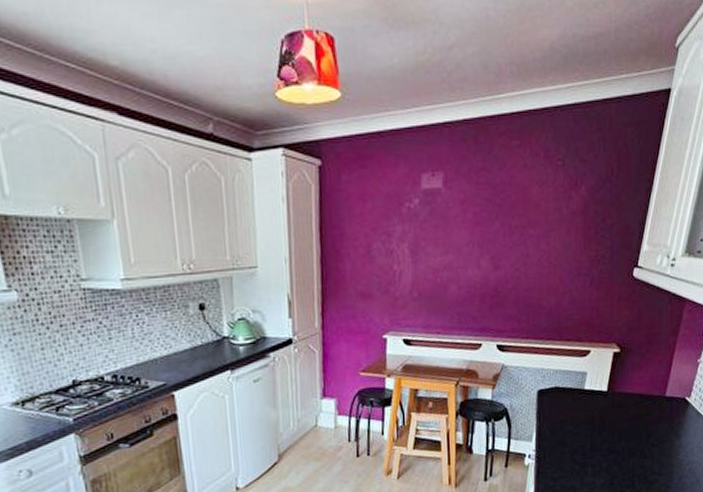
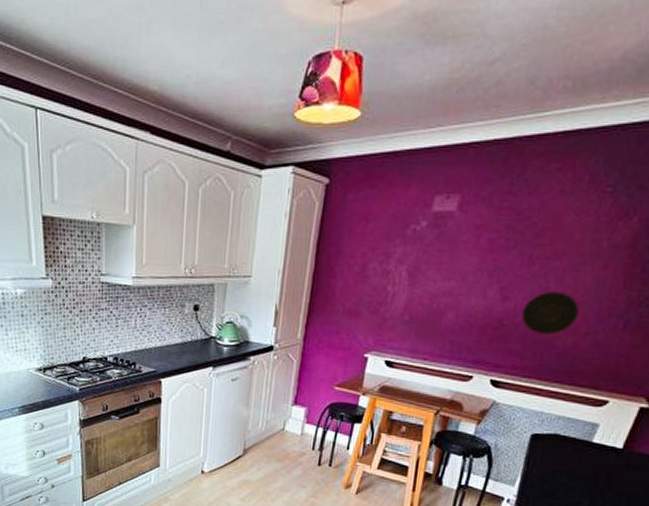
decorative plate: none [512,257,555,298] -> present [522,291,580,335]

